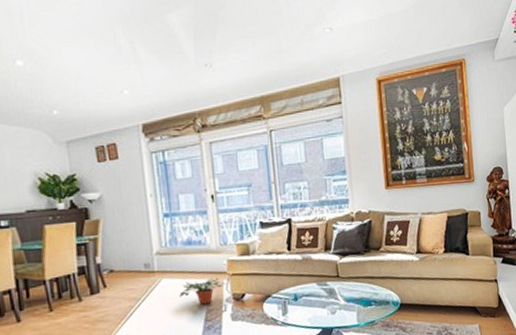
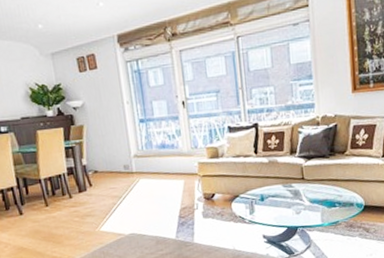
potted plant: present [180,278,226,305] -> none [156,179,198,203]

